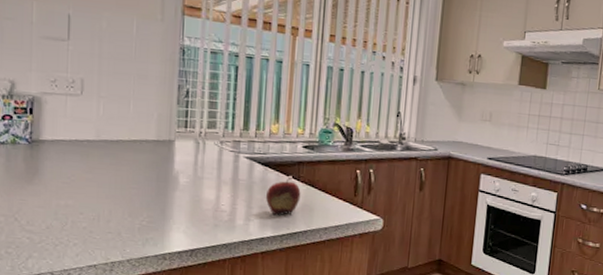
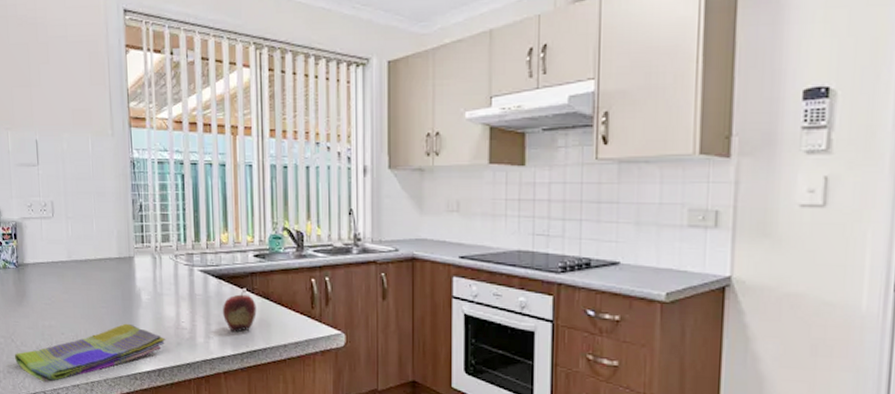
dish towel: none [16,204,203,262] -> present [14,323,166,382]

